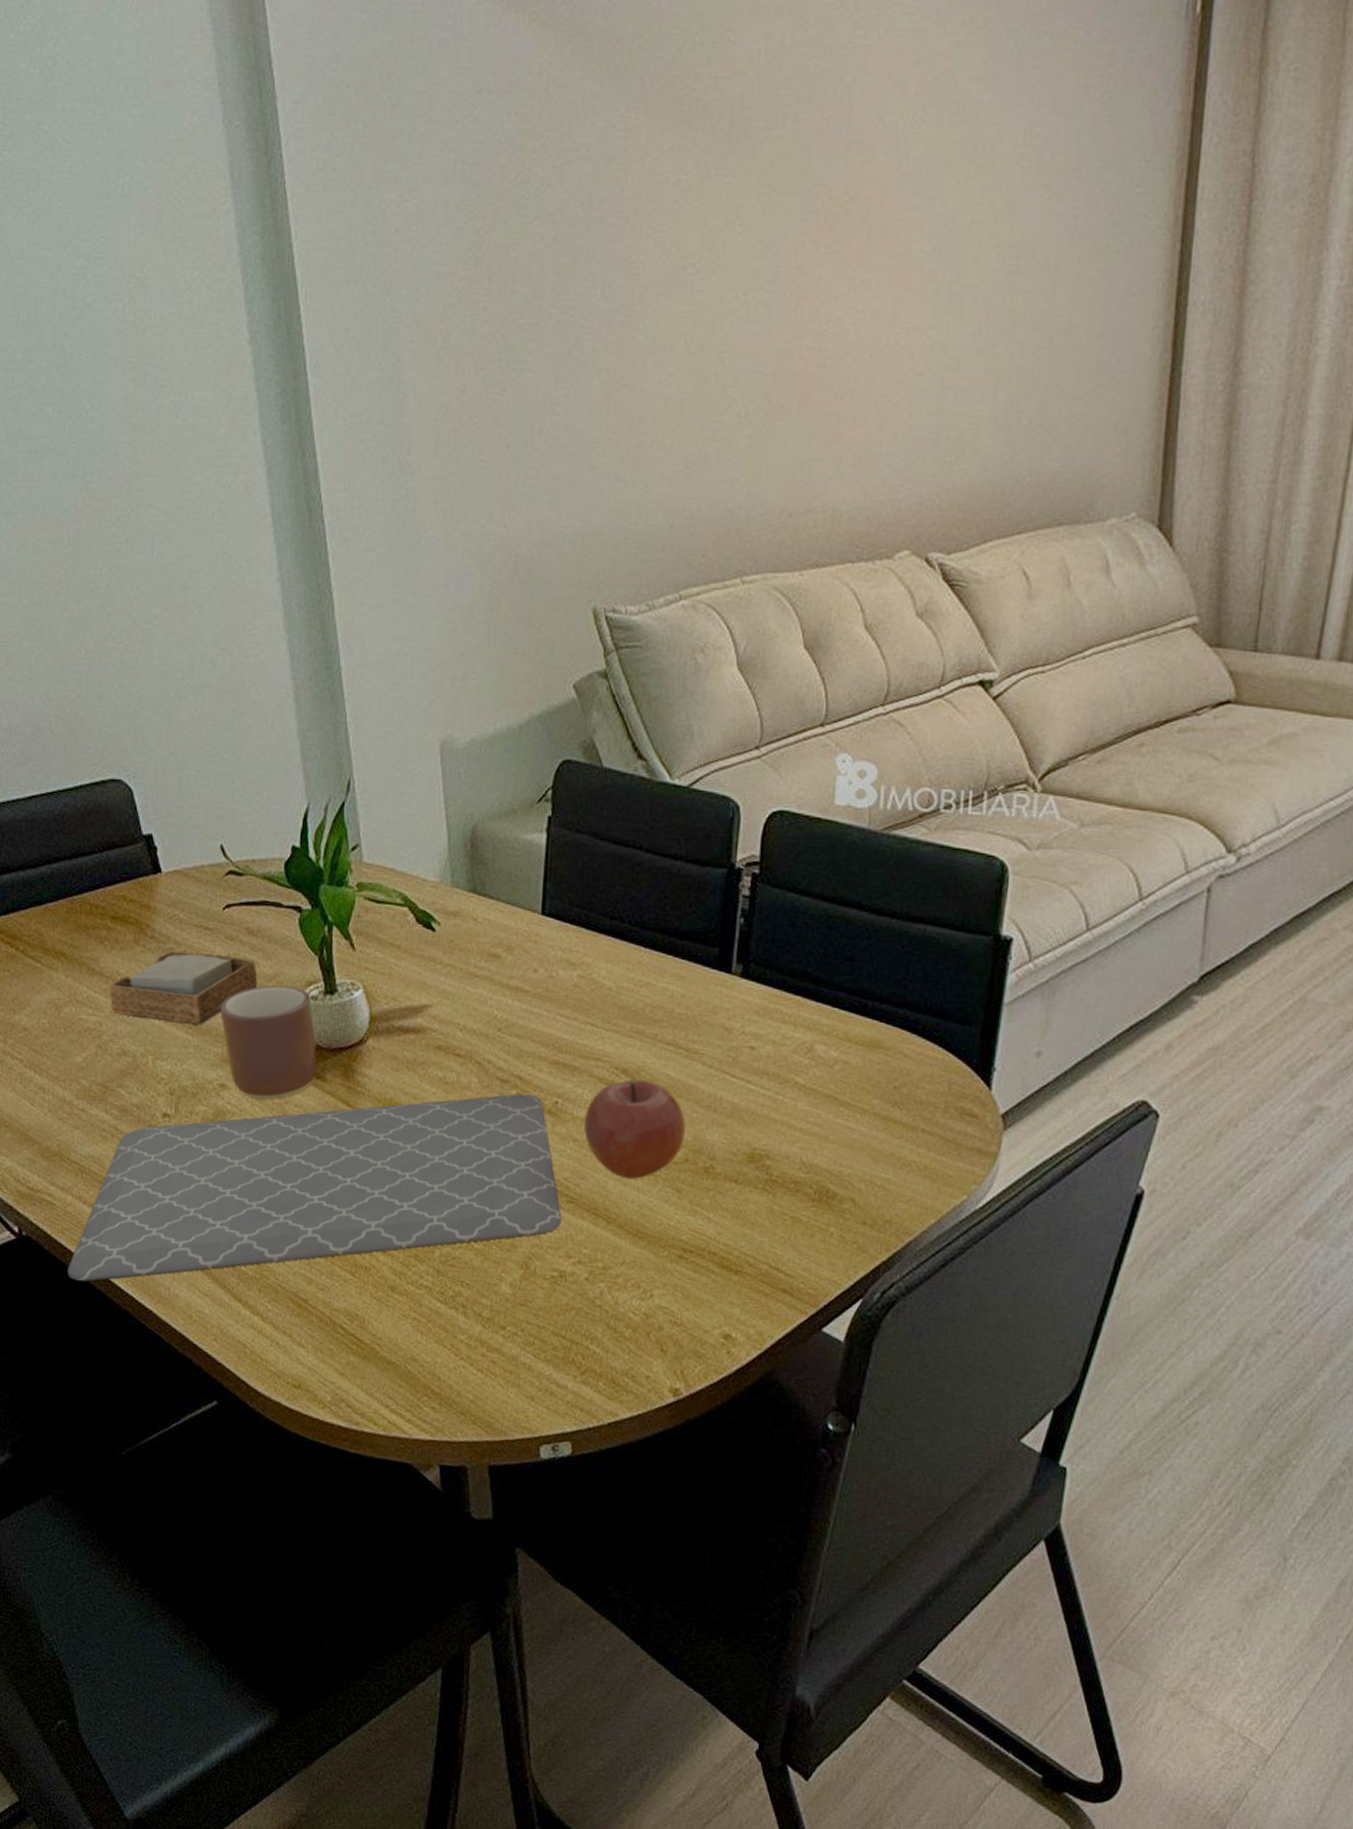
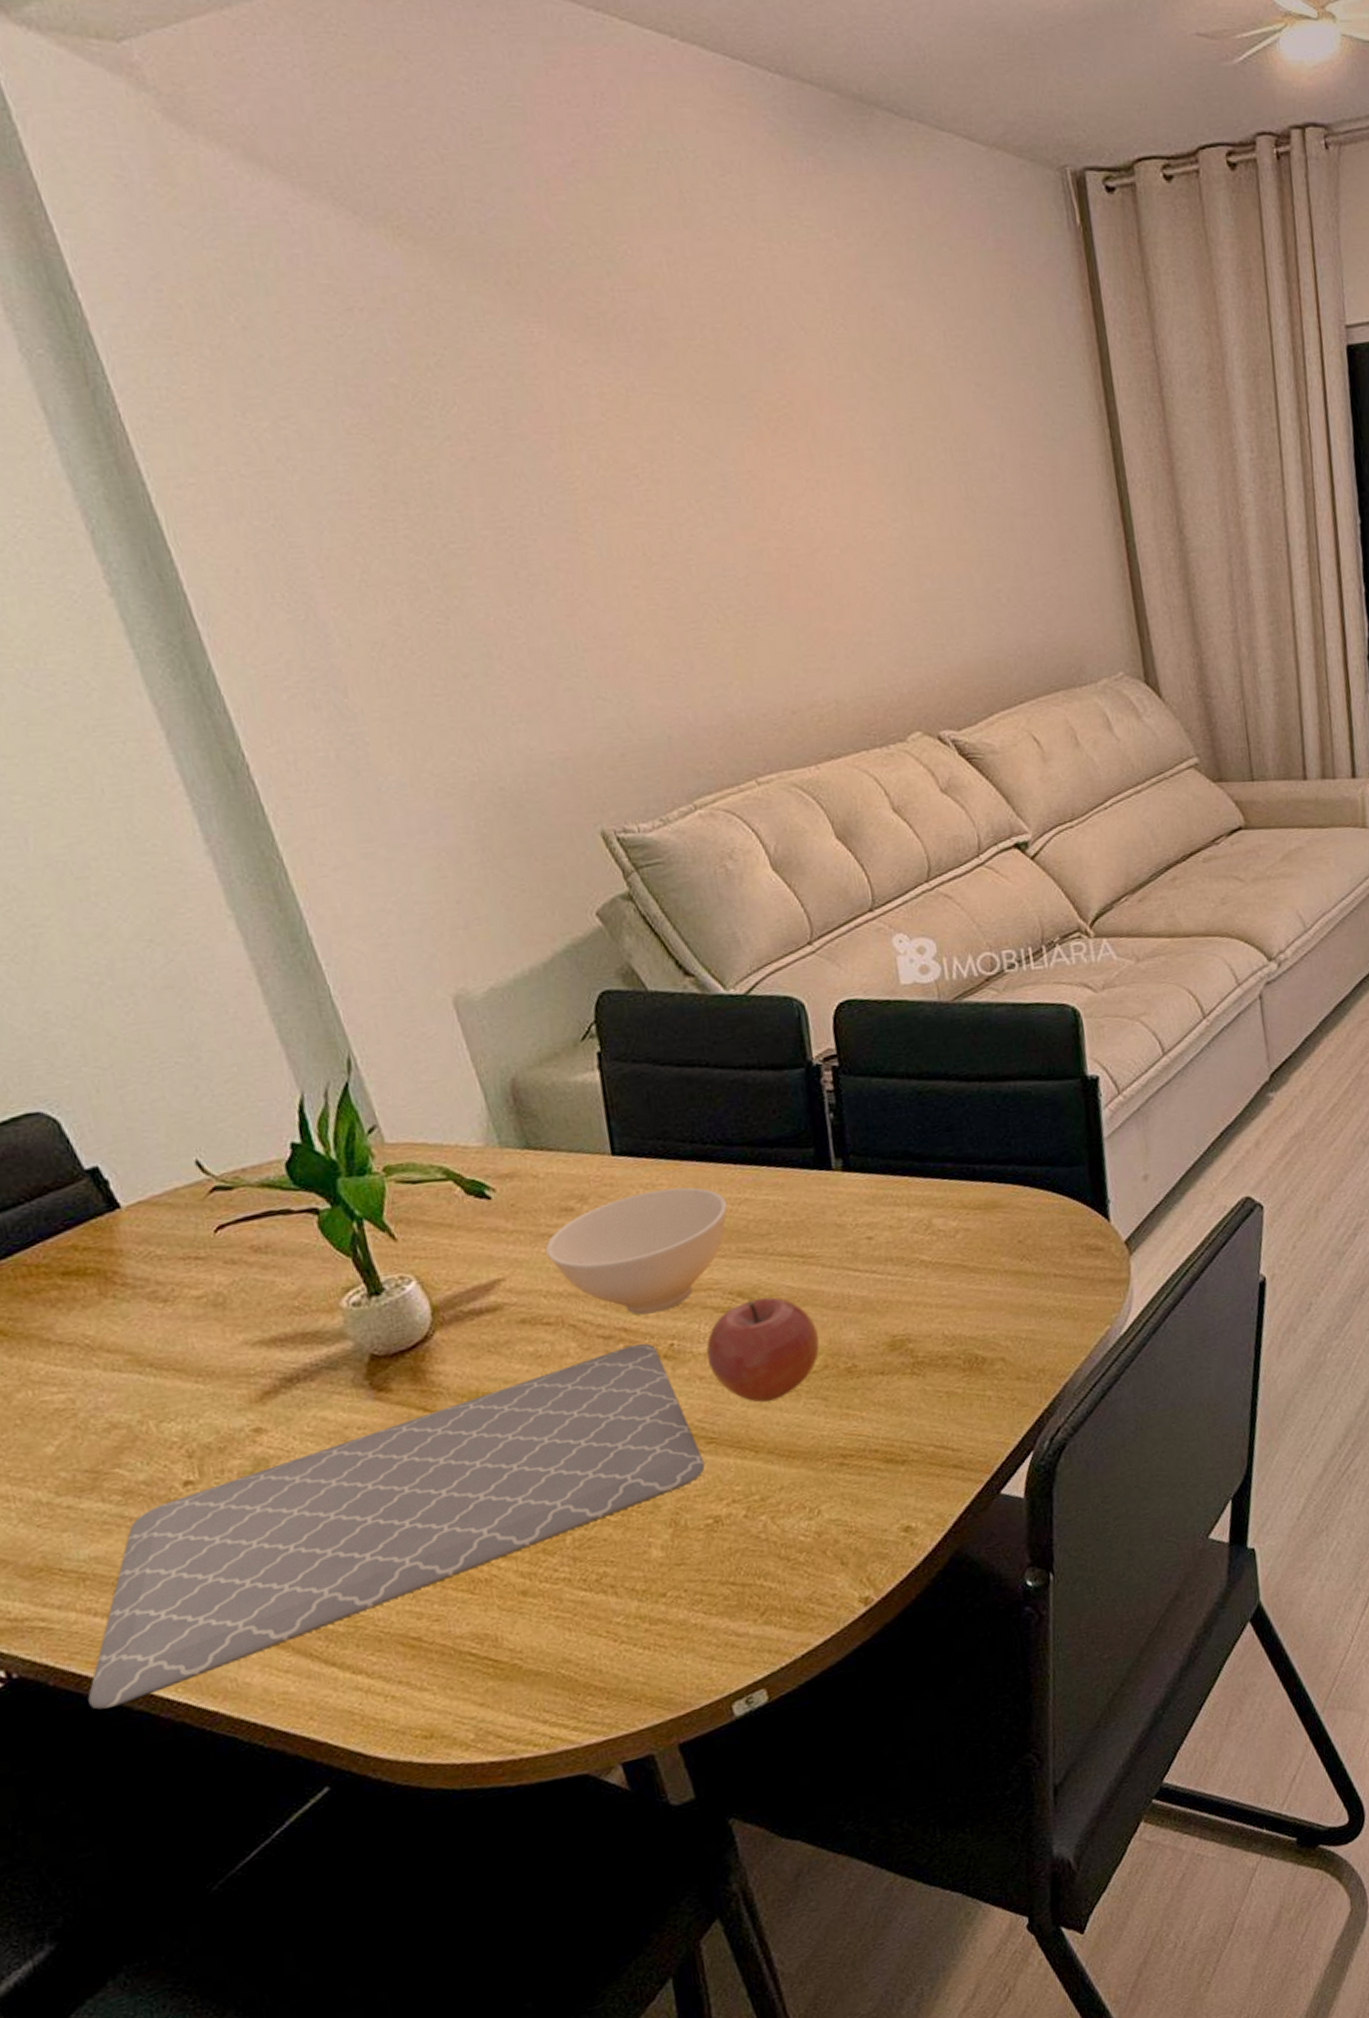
napkin holder: present [109,950,258,1025] -> none [75,1279,280,1385]
mug: present [220,985,317,1100] -> none [234,1297,378,1435]
bowl: none [469,955,631,1070] -> present [545,1187,728,1315]

